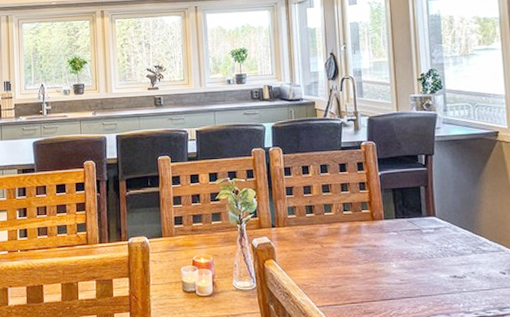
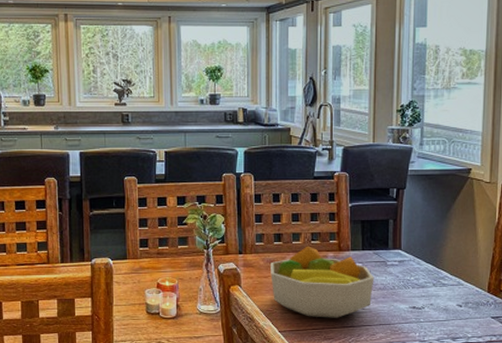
fruit bowl: none [304,216,411,291] -> present [270,246,374,318]

